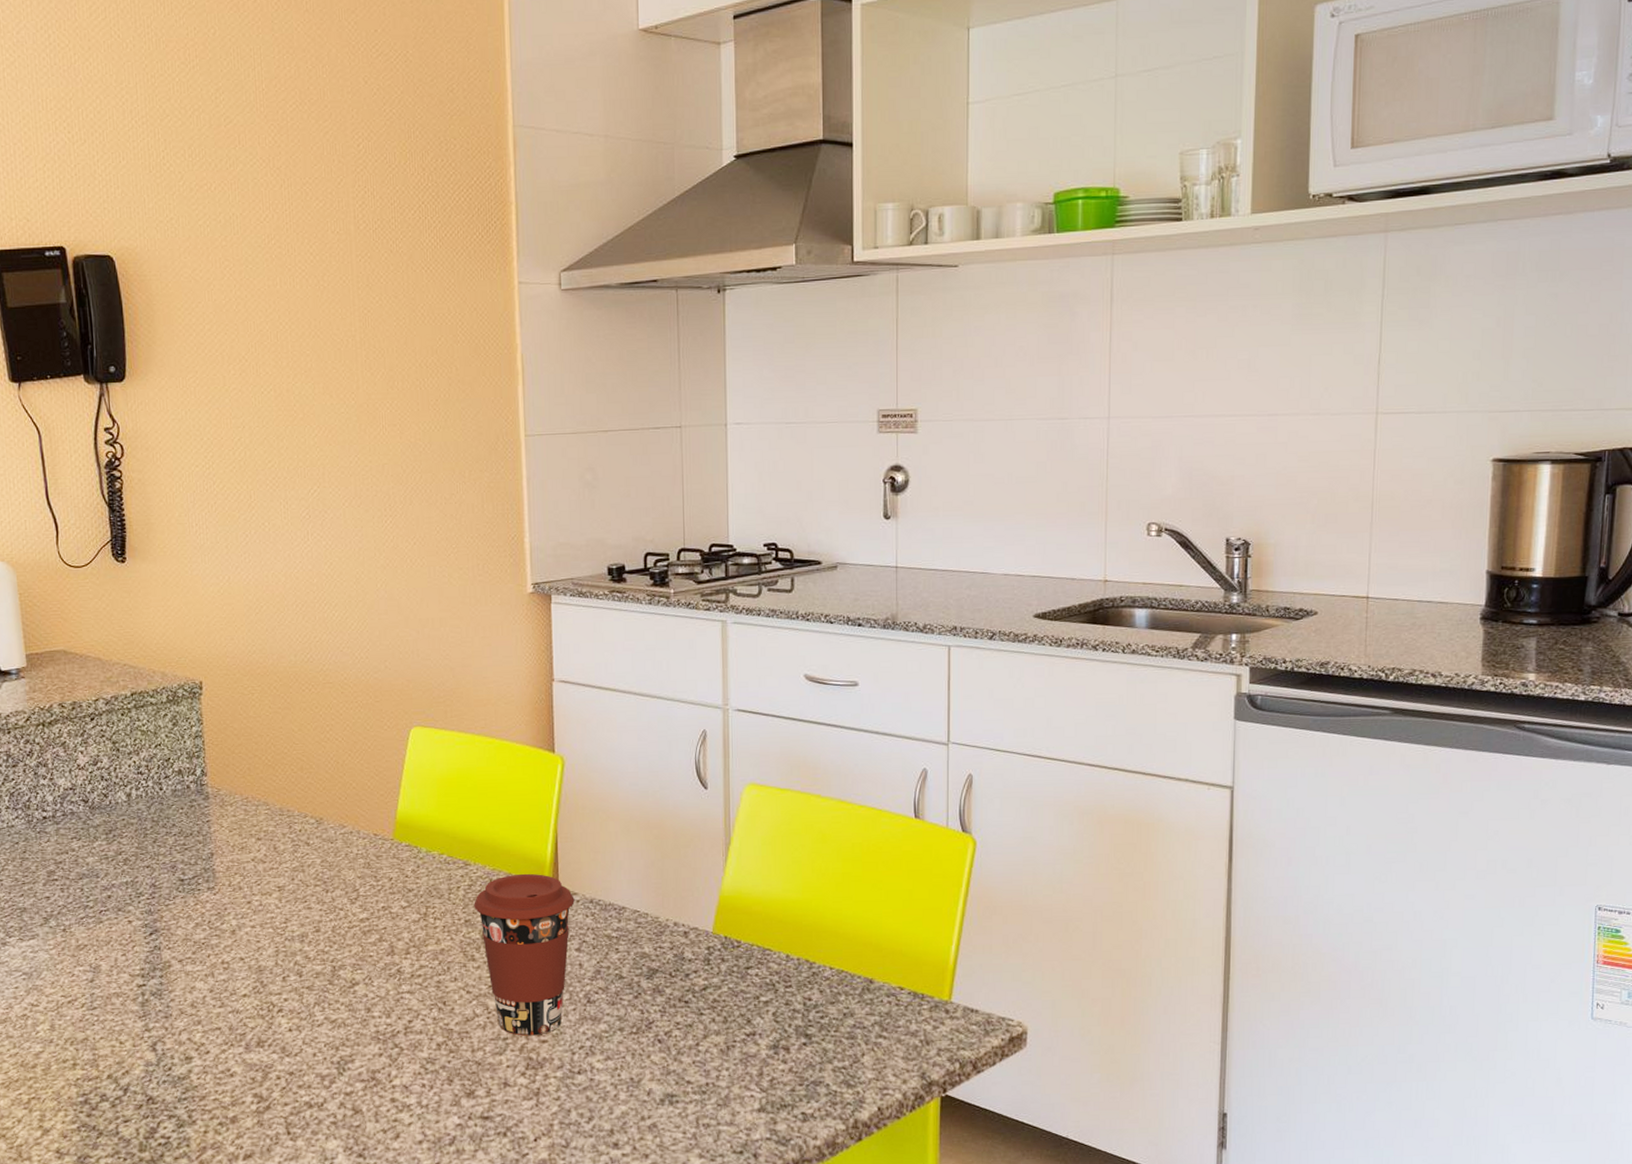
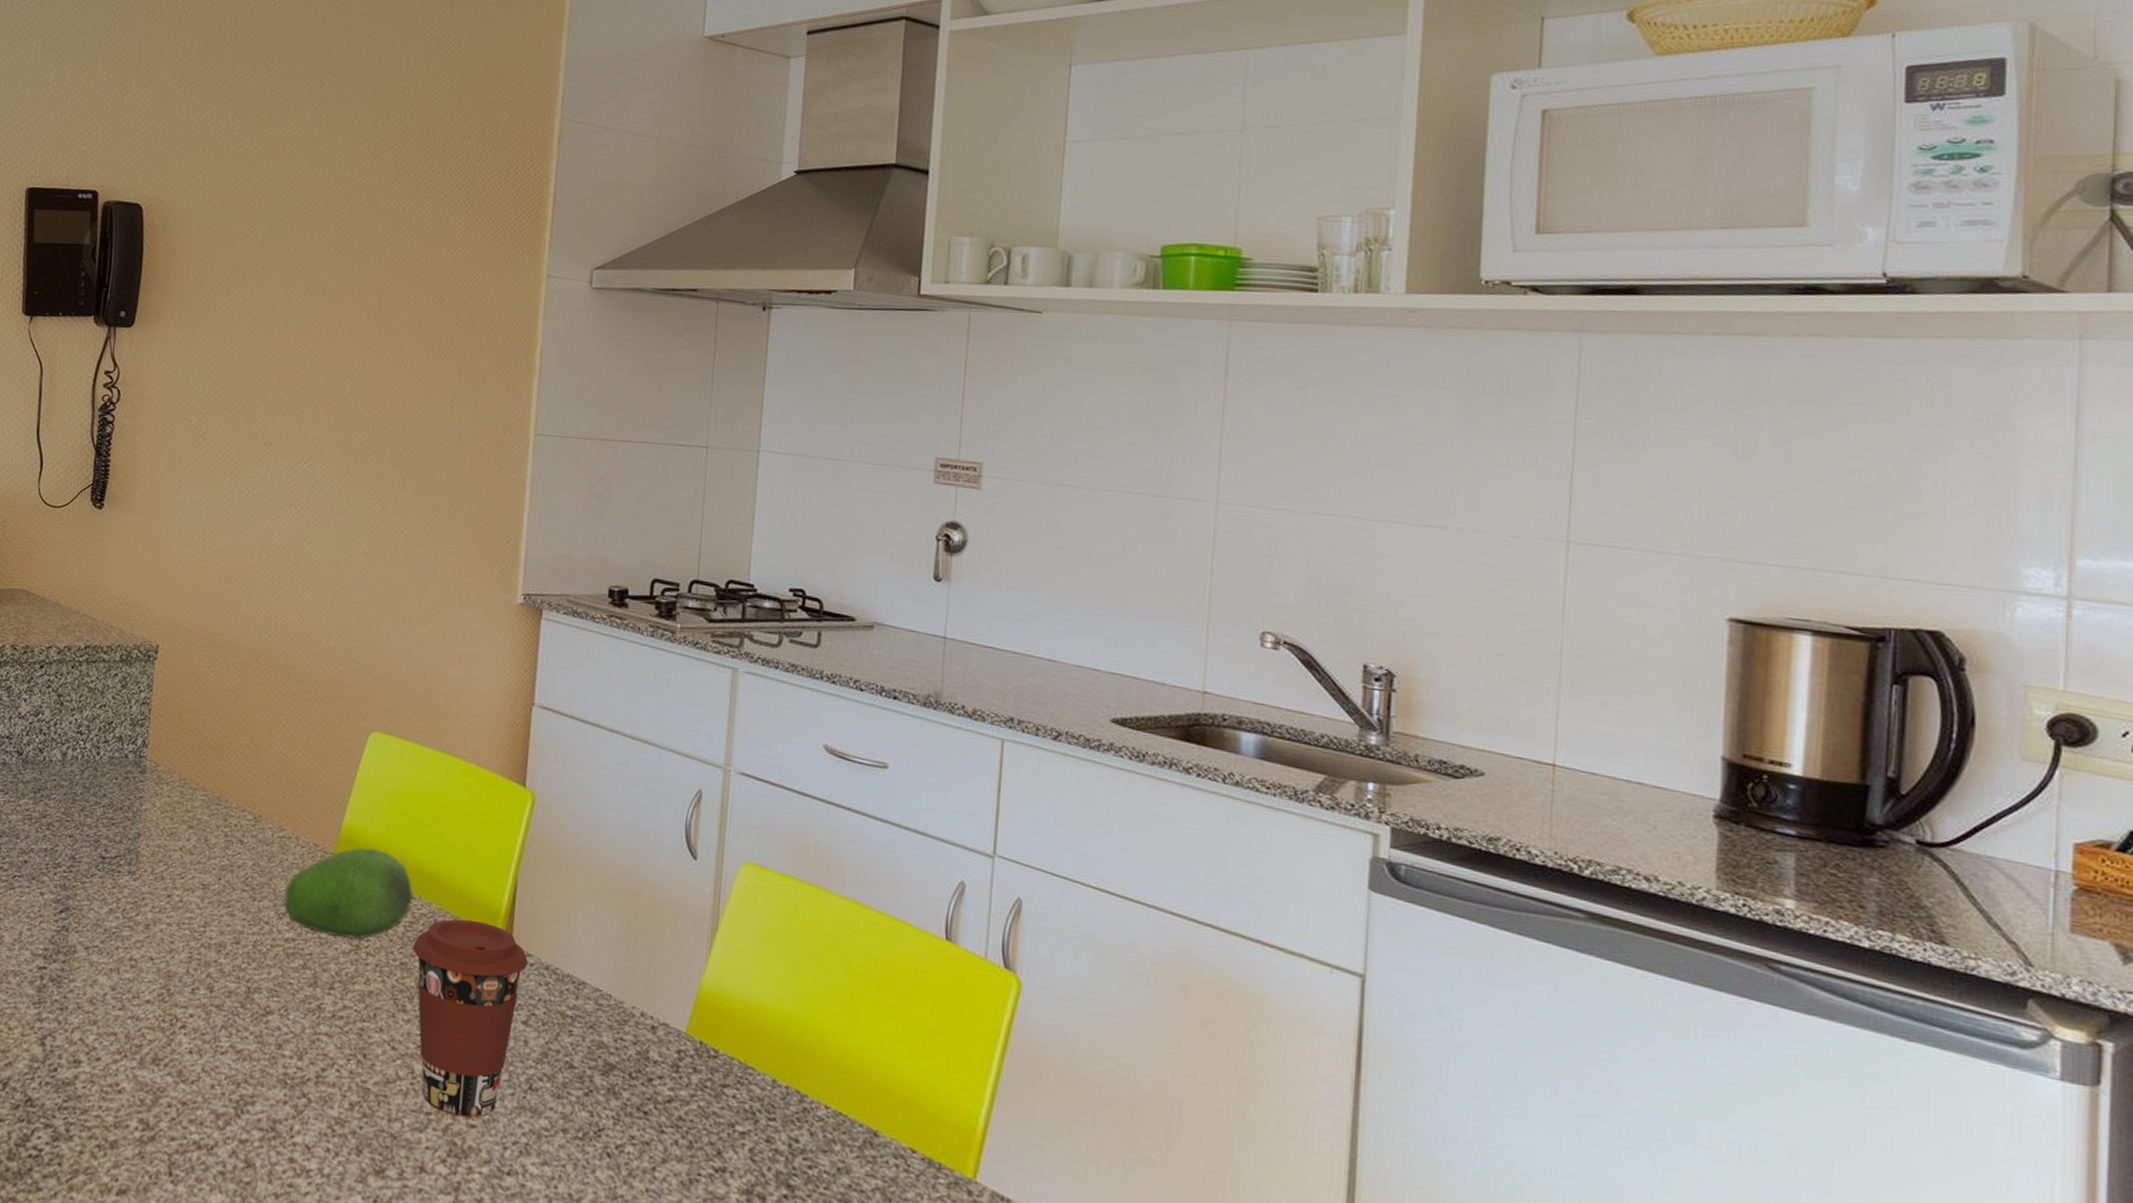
fruit: none [354,828,469,910] -> present [284,846,414,939]

